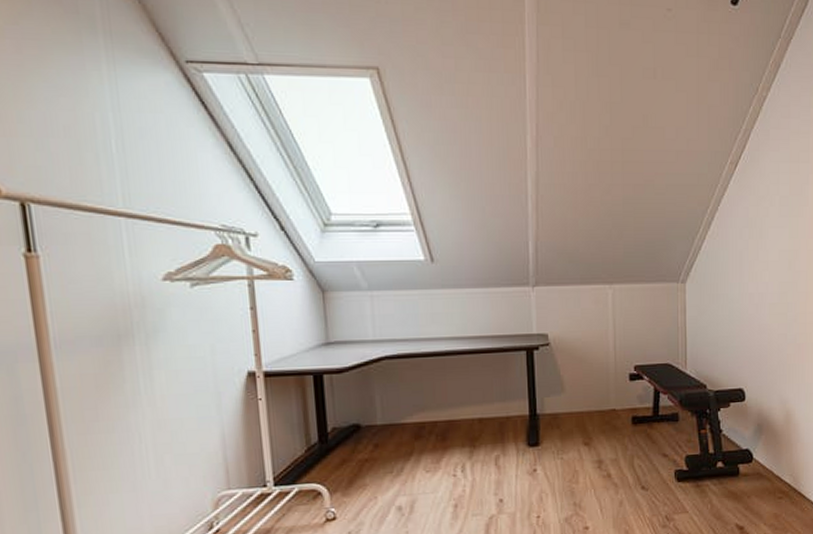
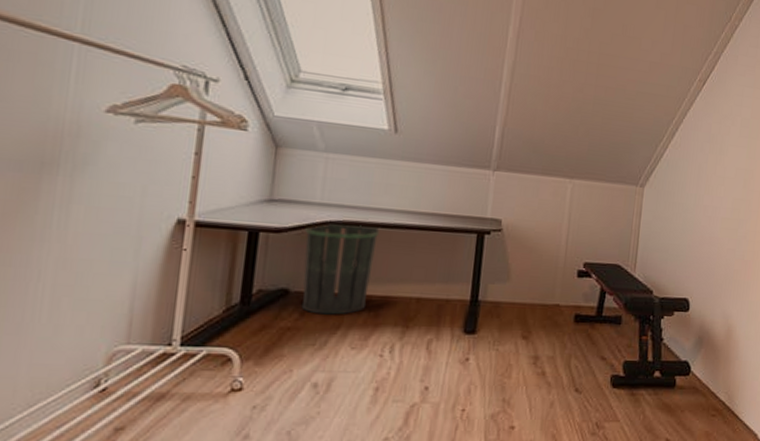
waste bin: none [364,356,434,444] -> present [301,221,381,315]

